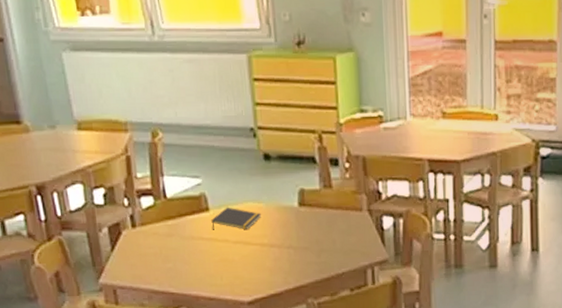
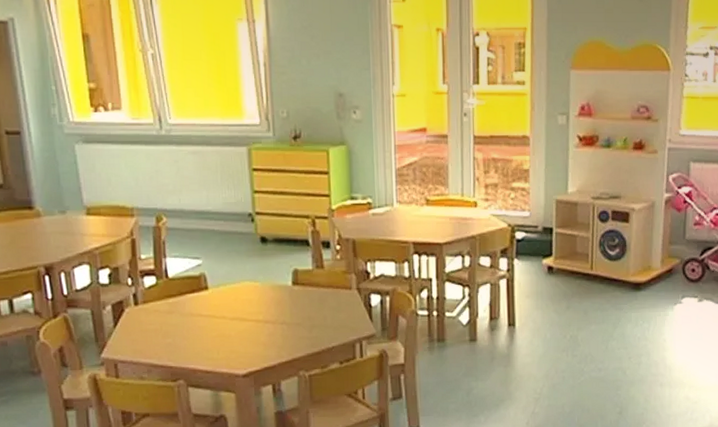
notepad: present [211,207,261,230] -> none [210,286,257,308]

